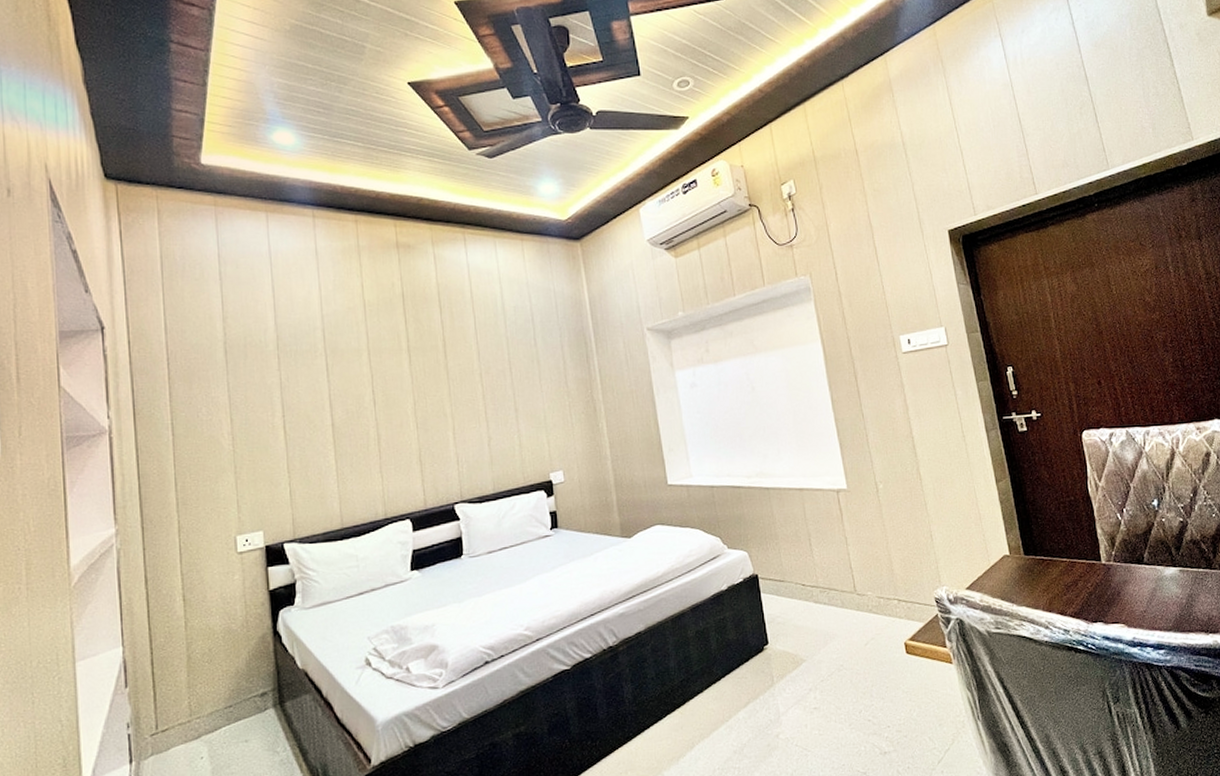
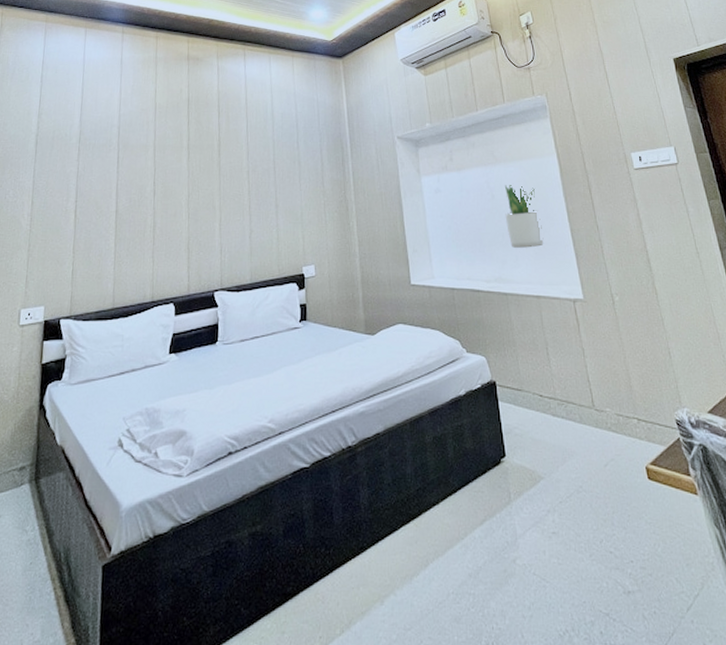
planter: none [765,375,807,441] -> present [504,185,544,248]

